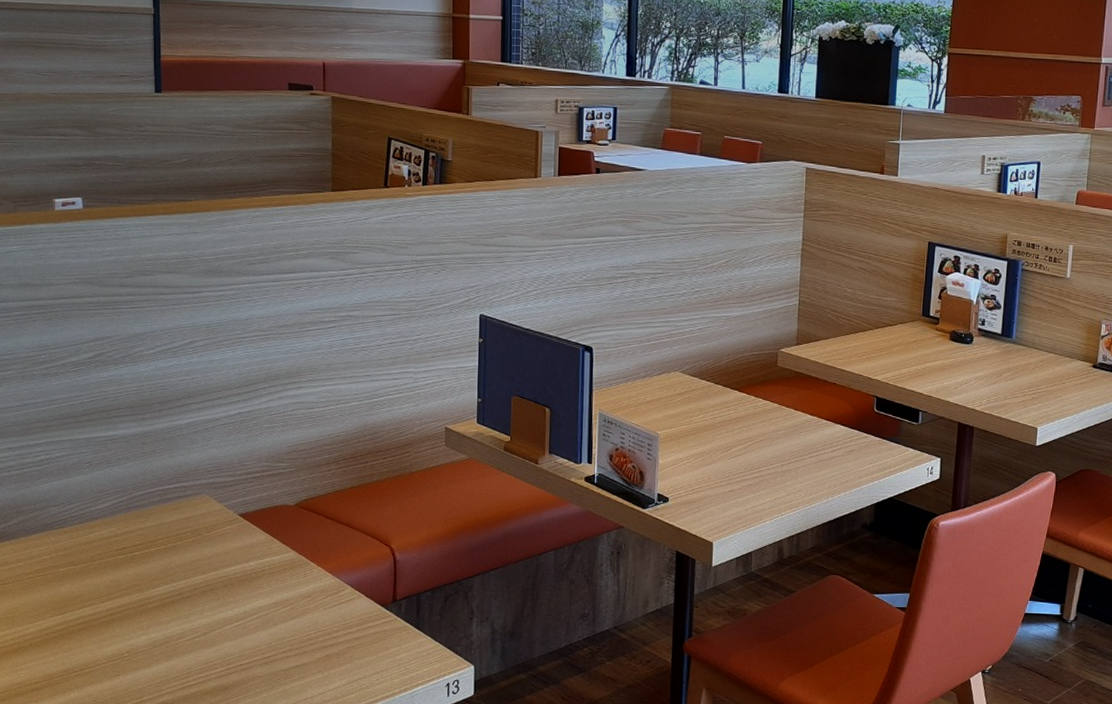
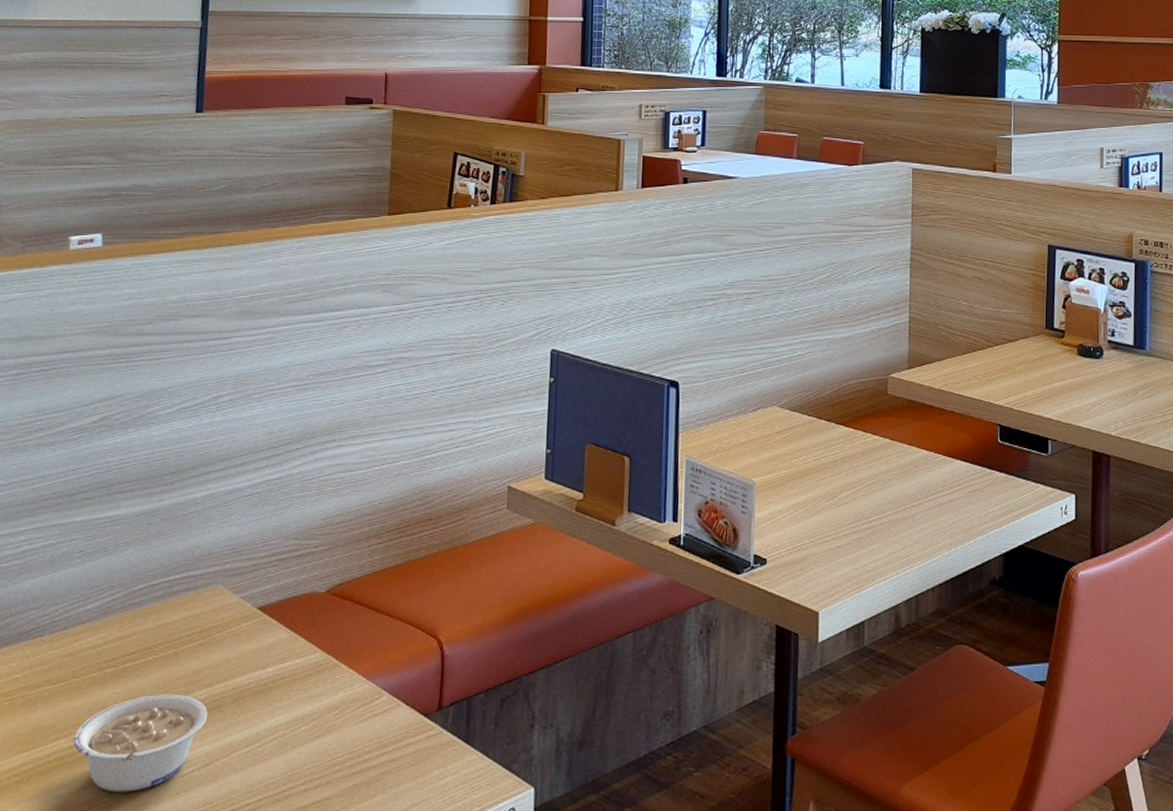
legume: none [96,577,204,650] -> present [73,694,208,793]

